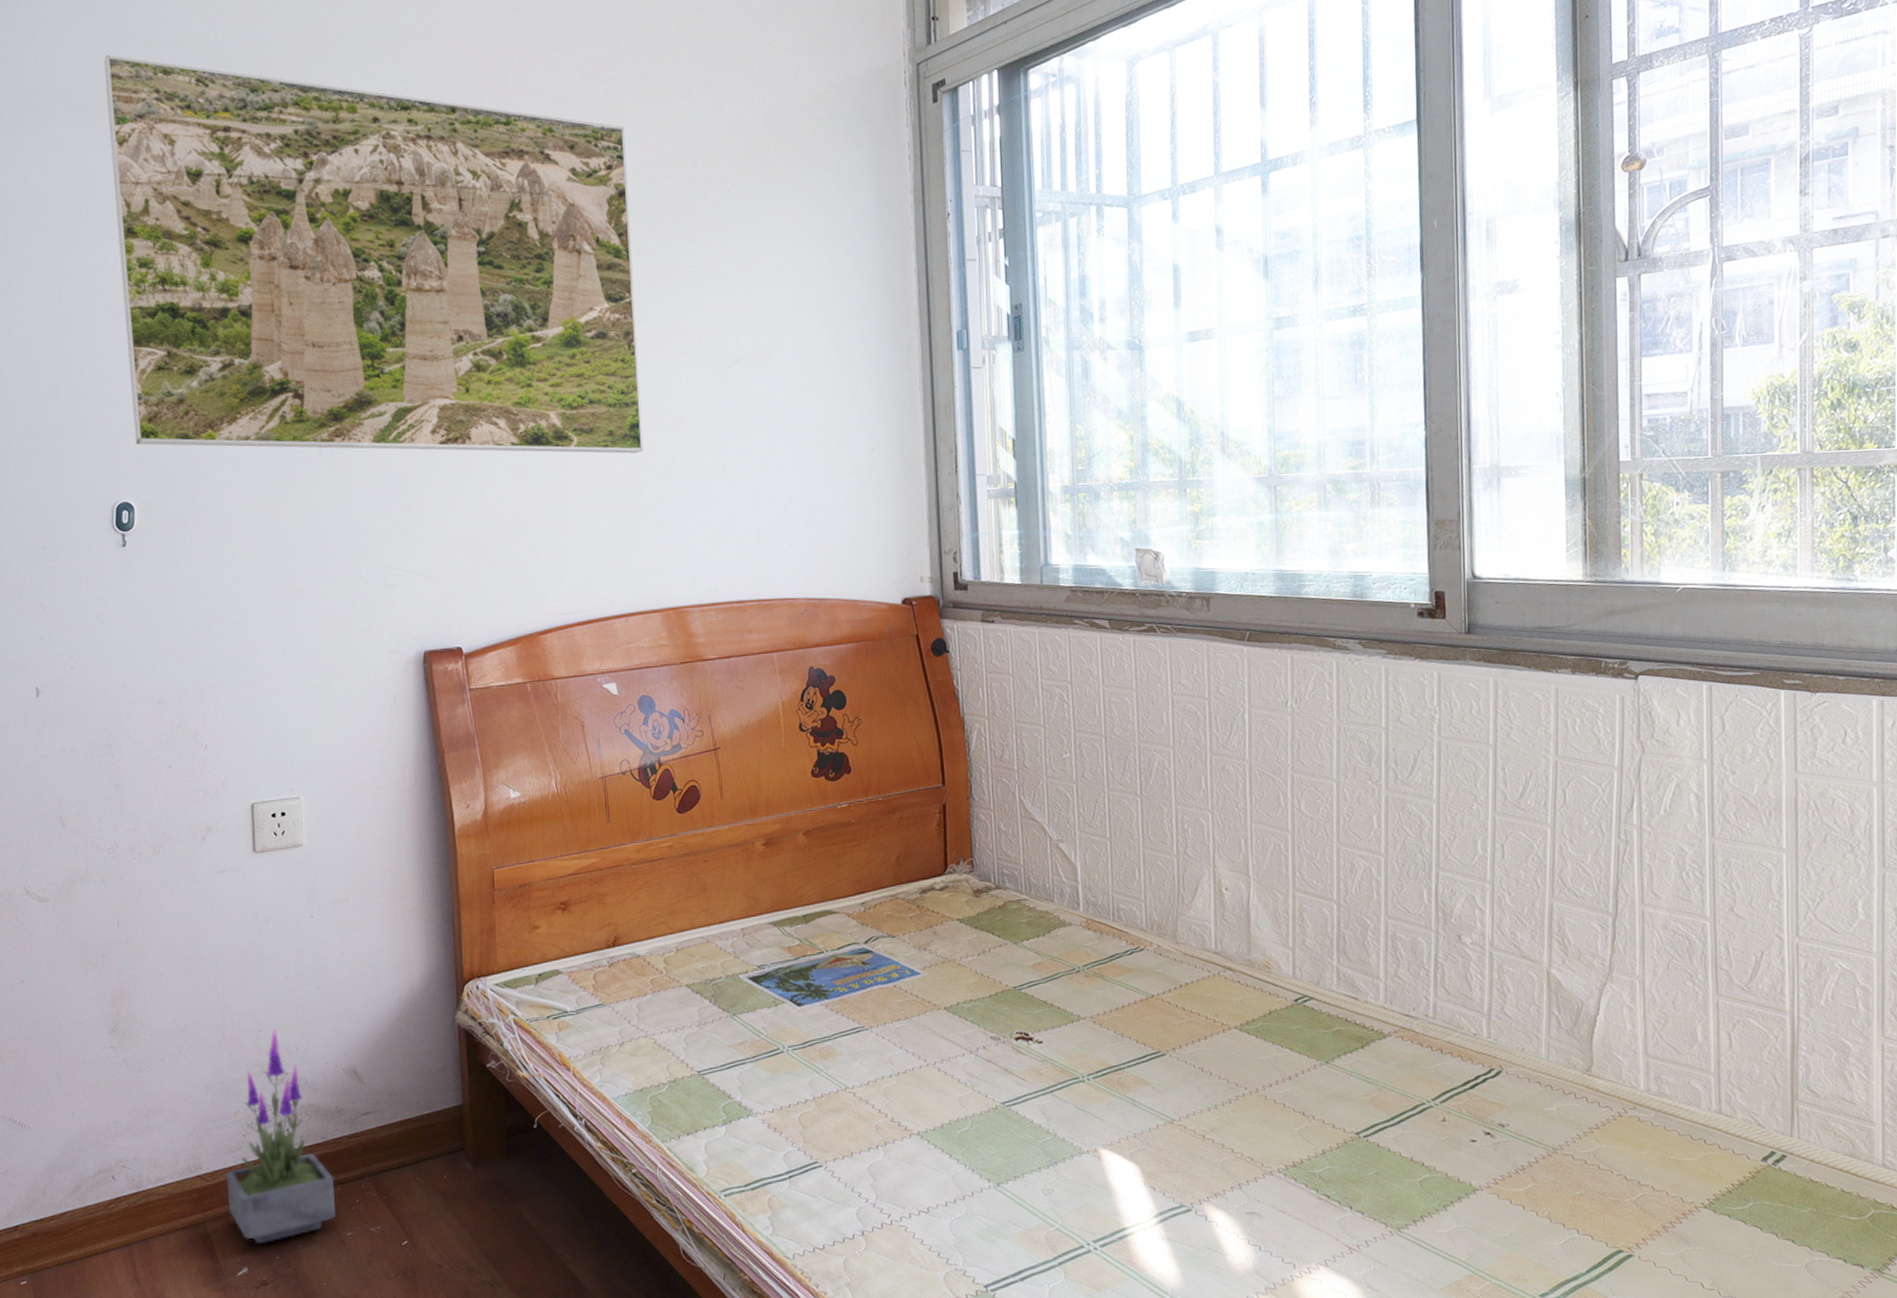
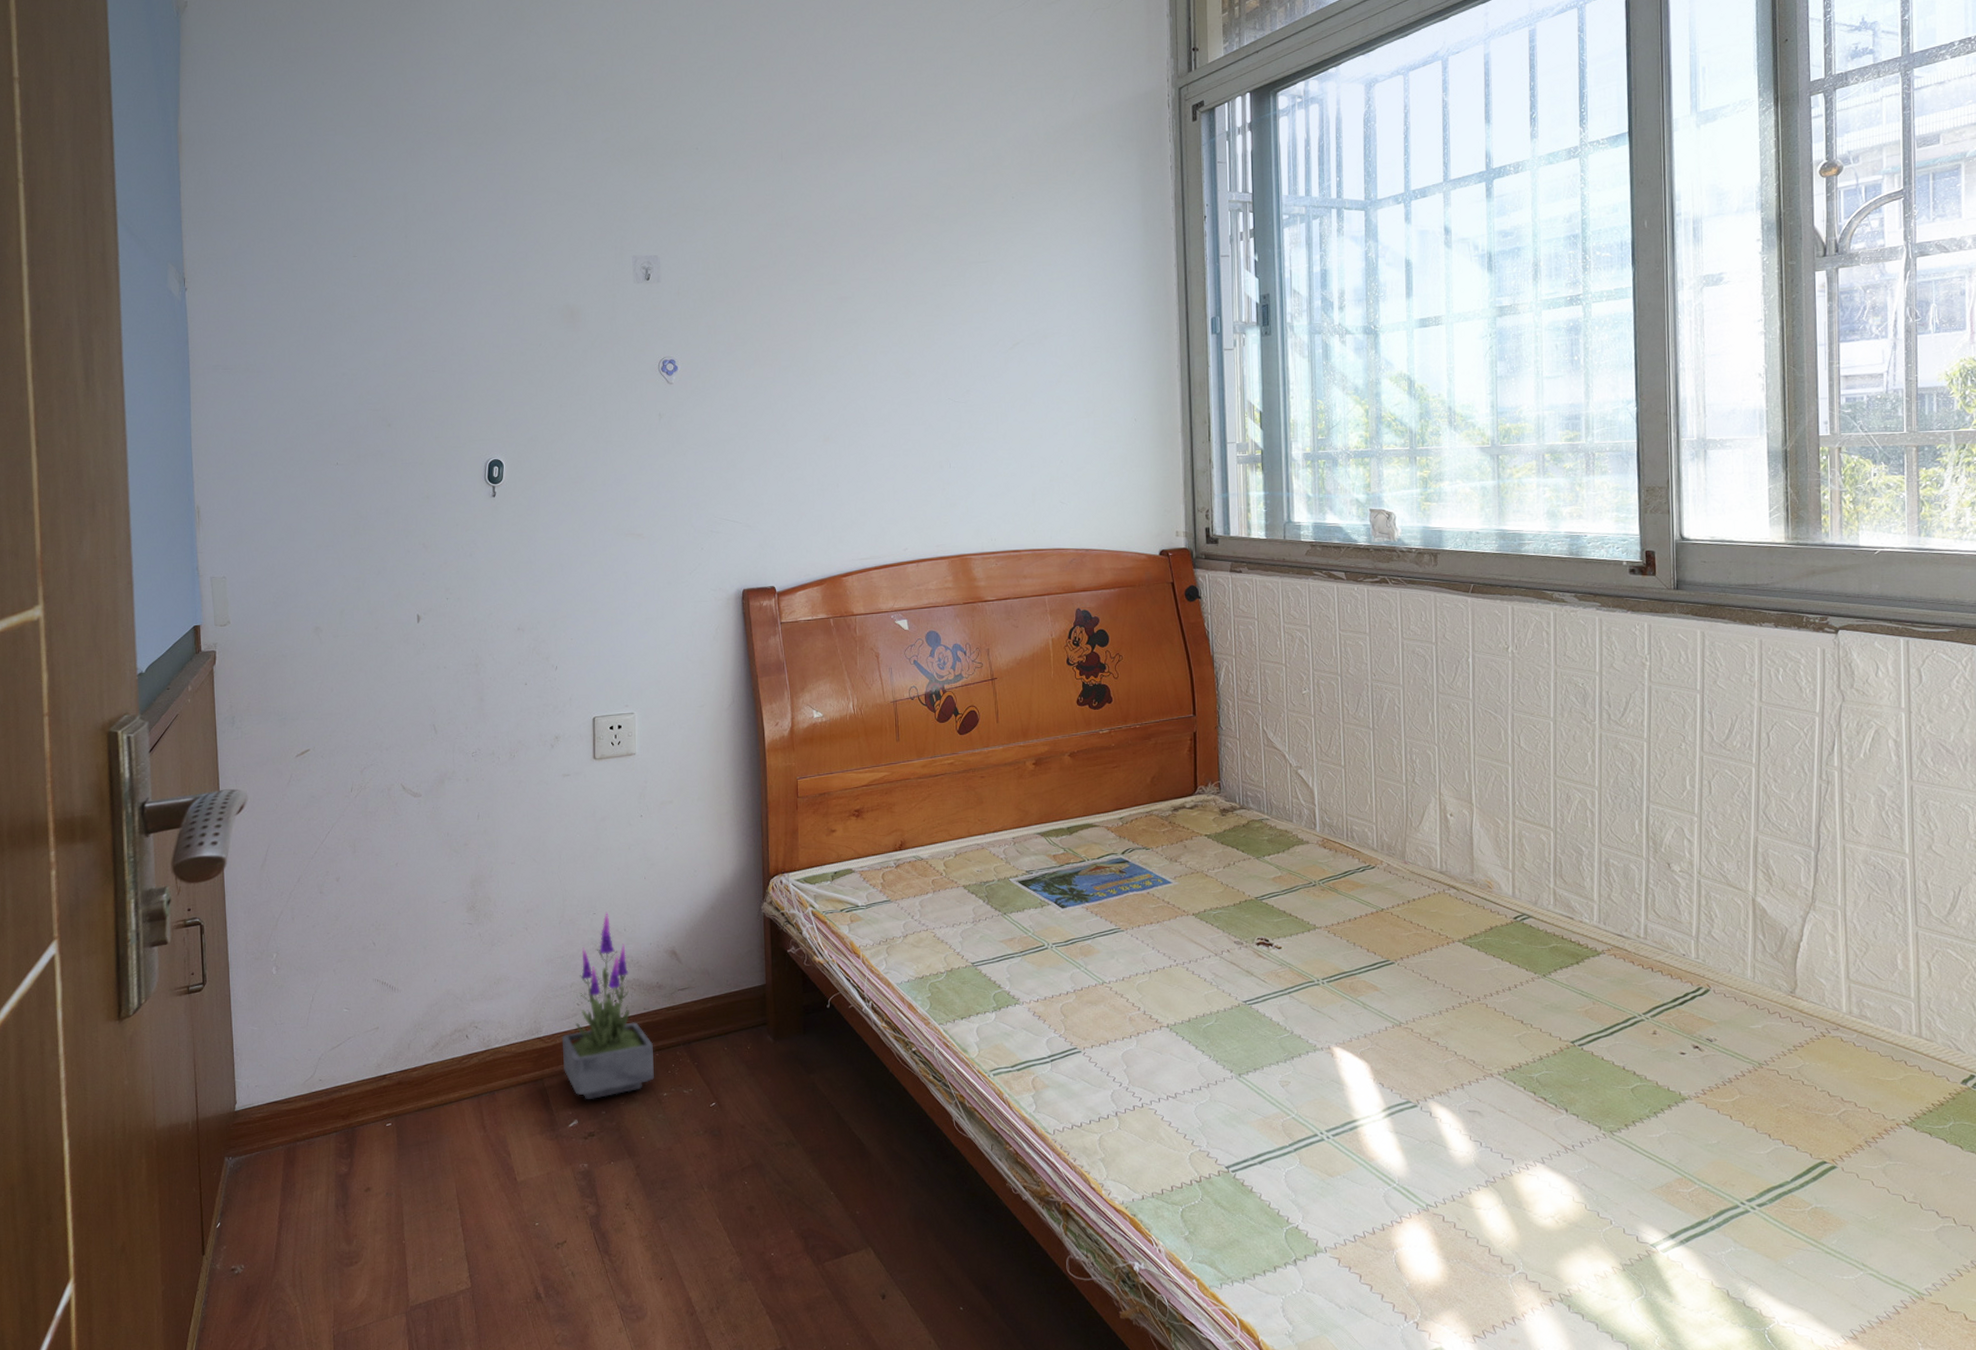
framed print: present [103,55,644,454] -> none [490,88,935,422]

